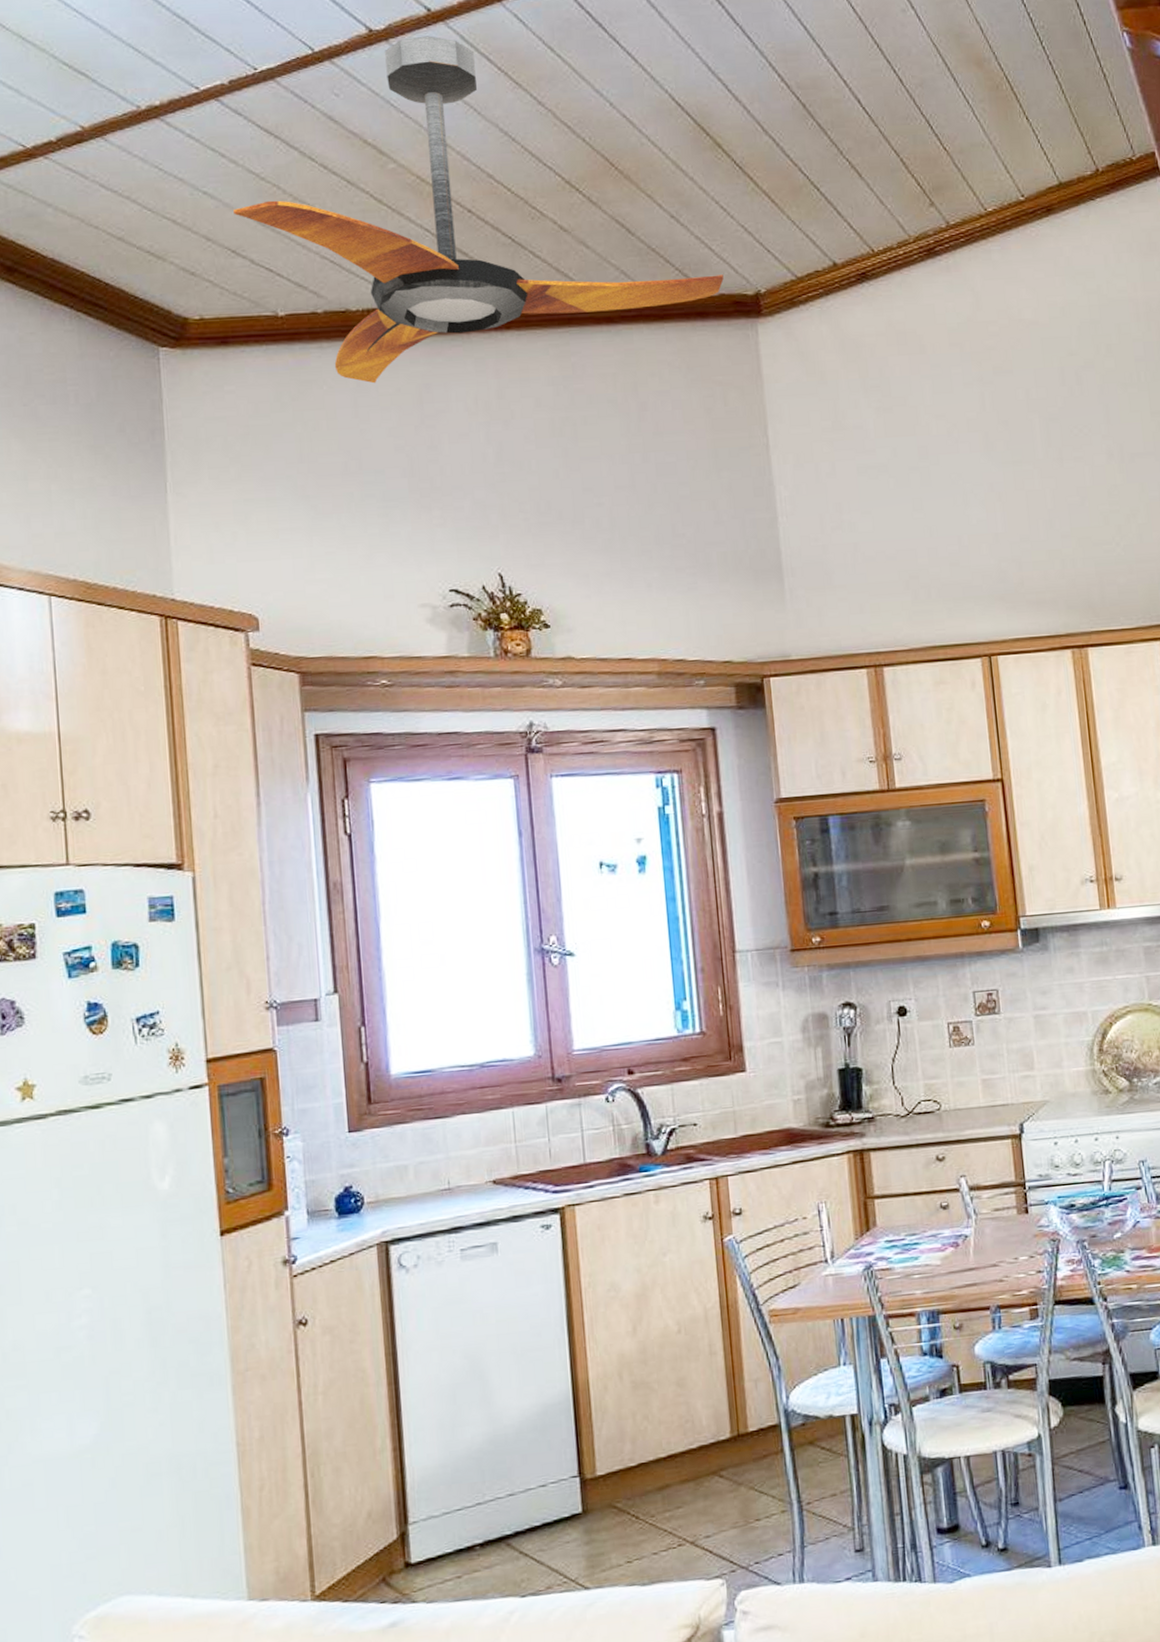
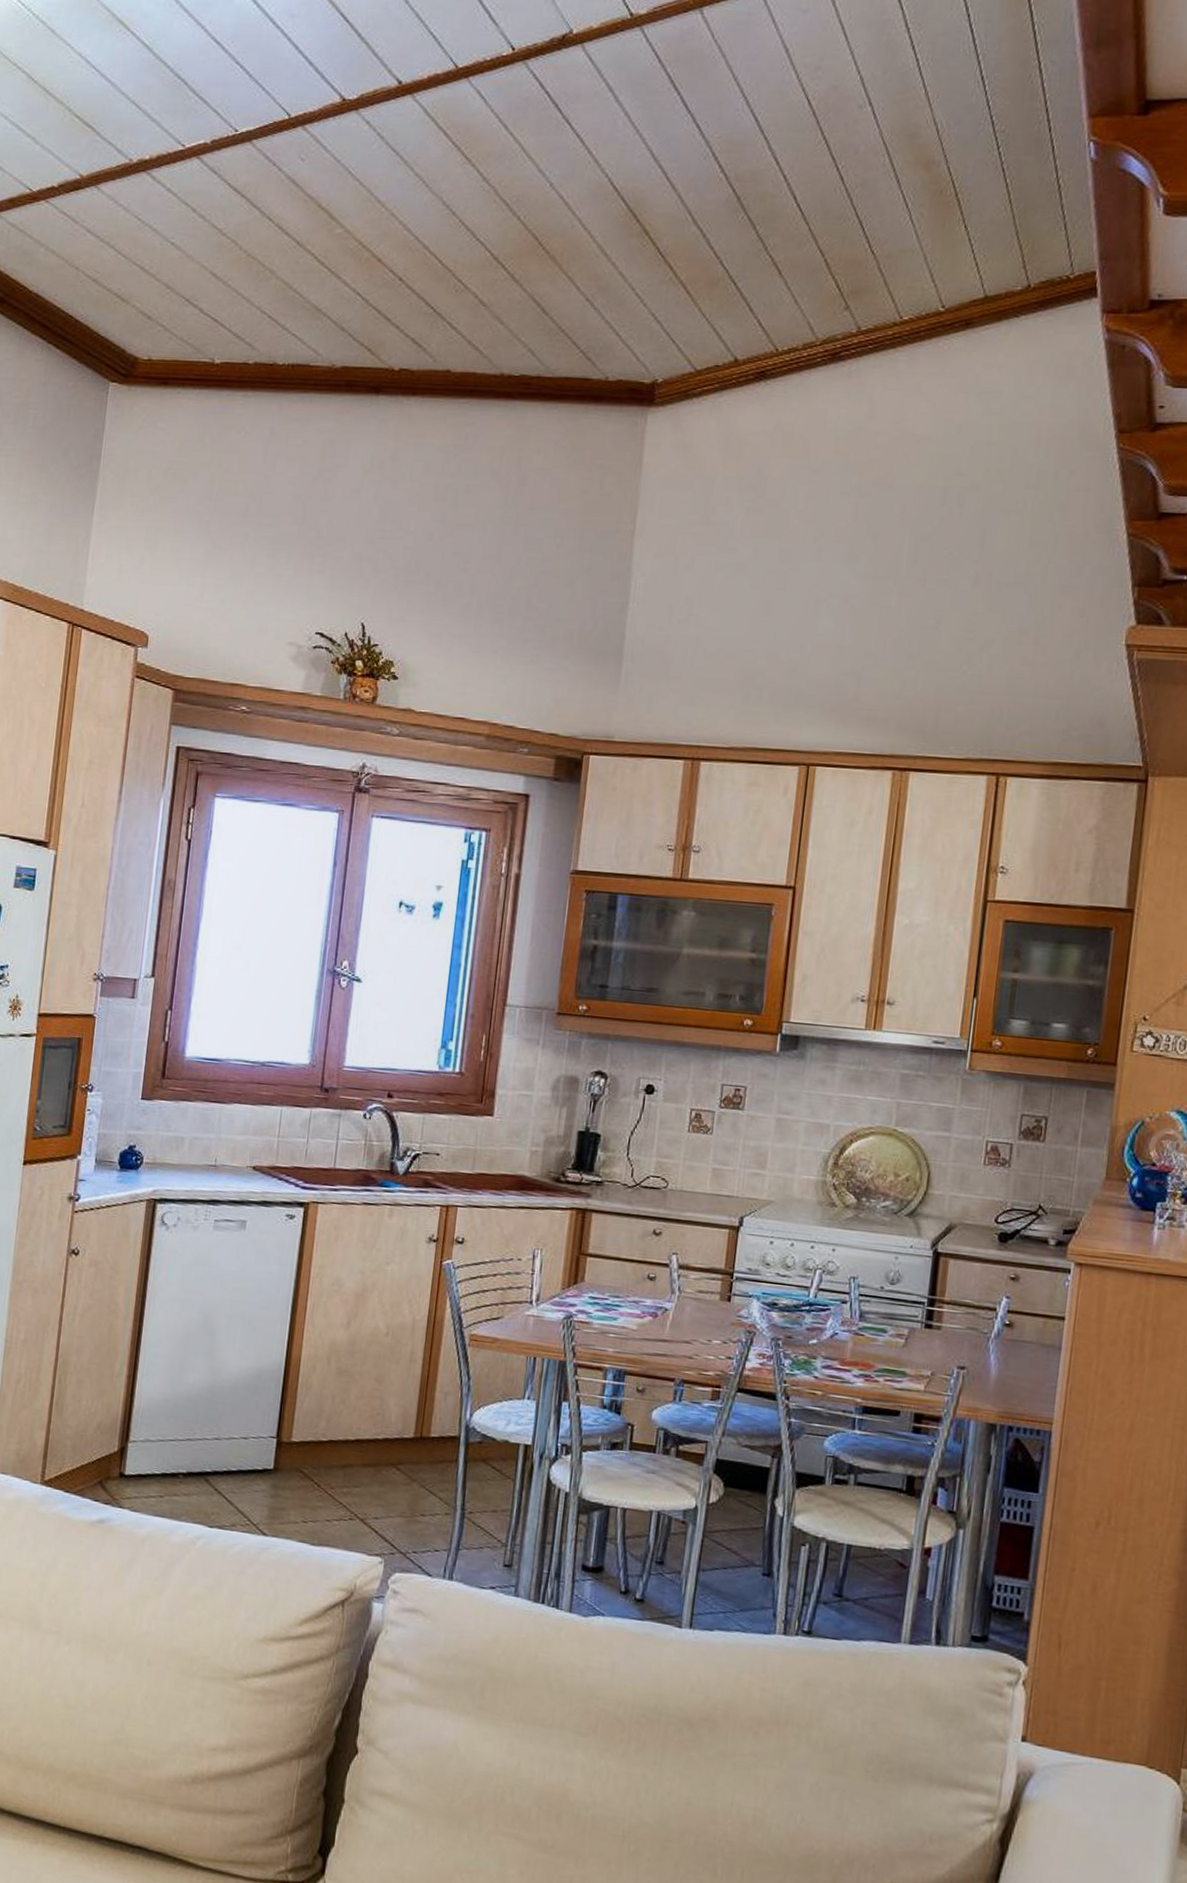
ceiling fan: present [233,35,724,384] -> none [194,107,625,434]

